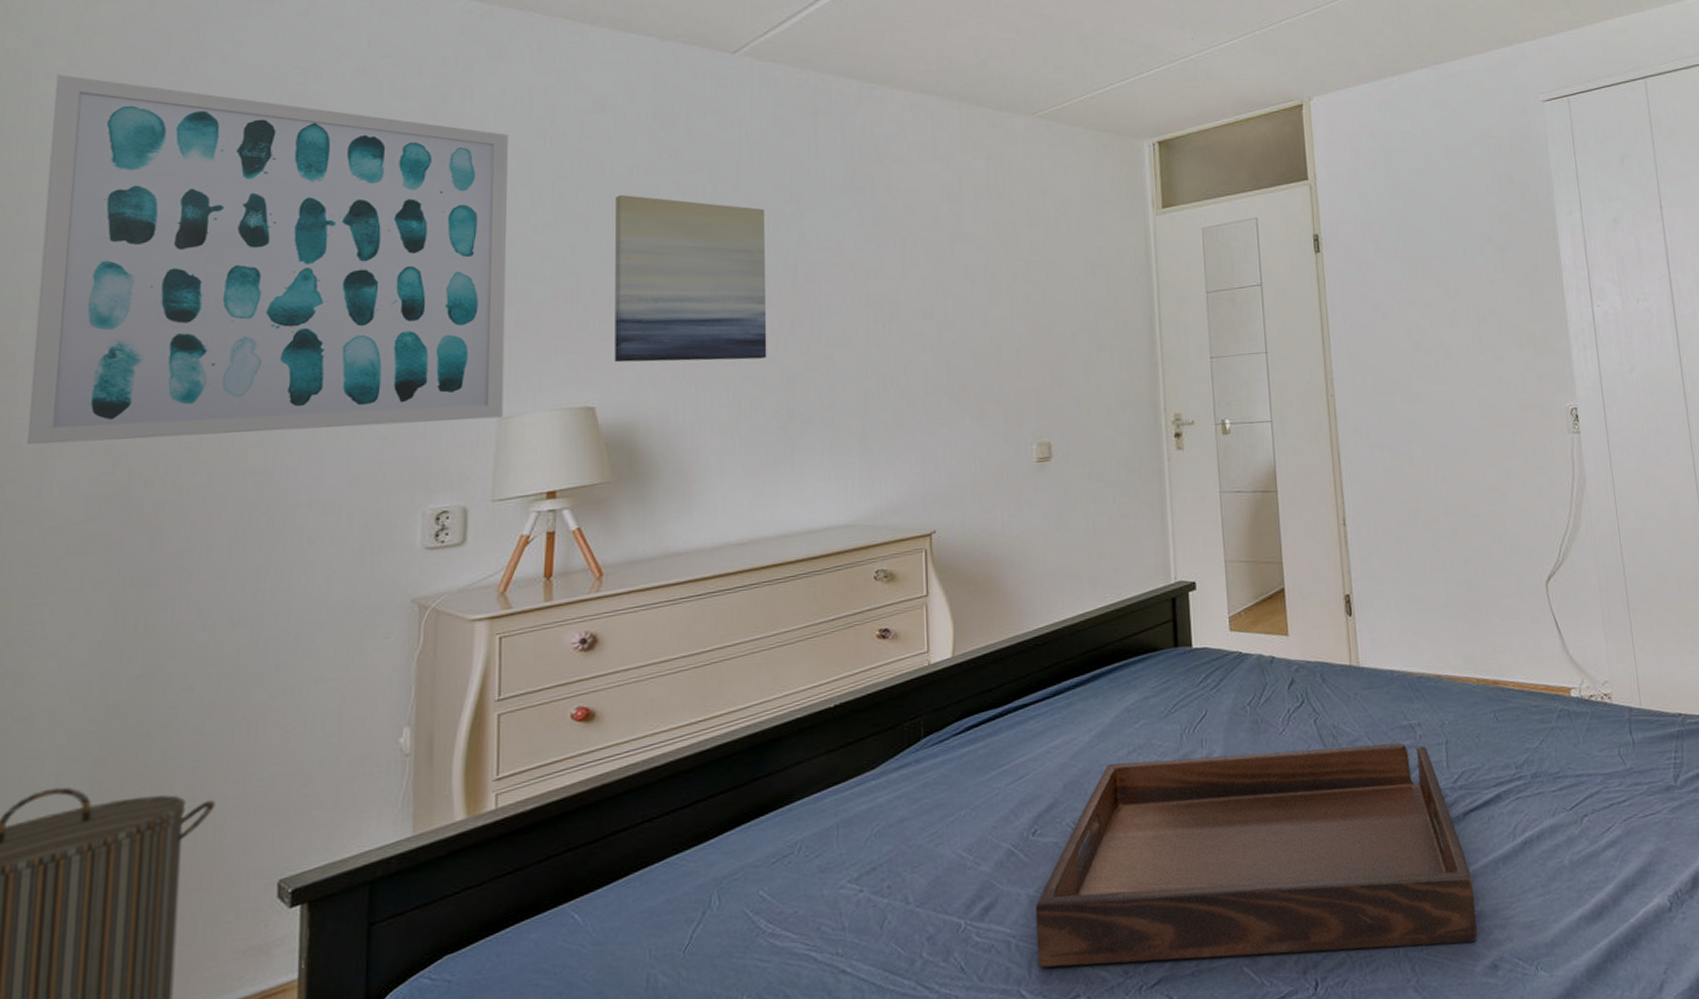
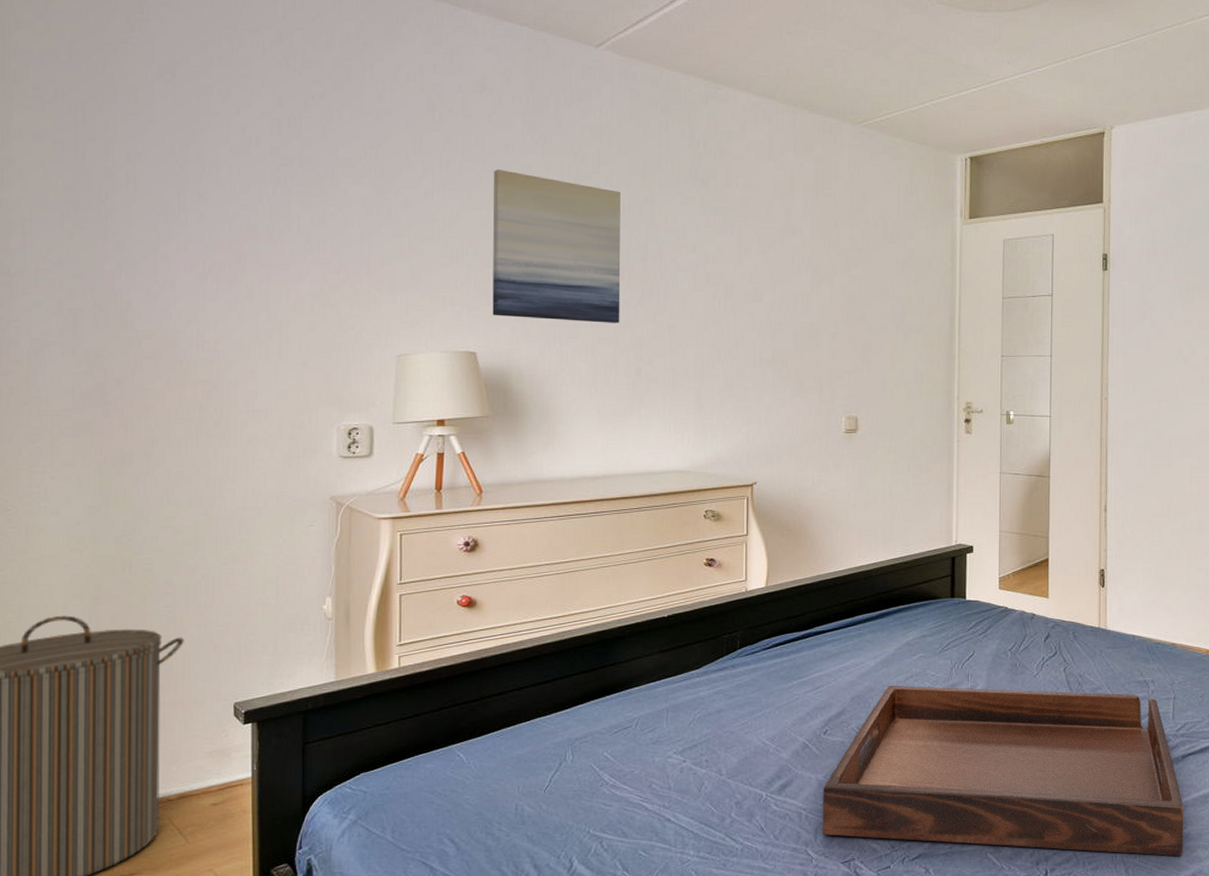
wall art: present [27,74,508,445] -> none [23,25,403,354]

